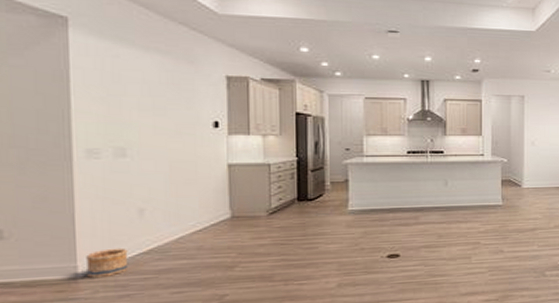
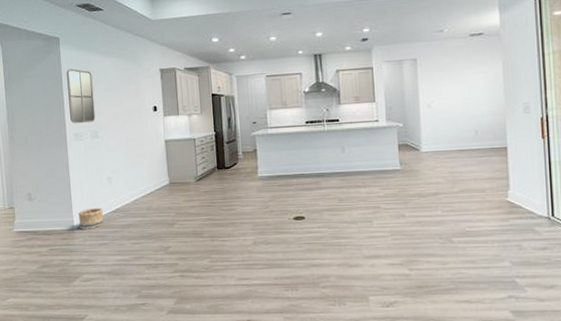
home mirror: none [78,61,123,135] -> present [66,68,96,123]

